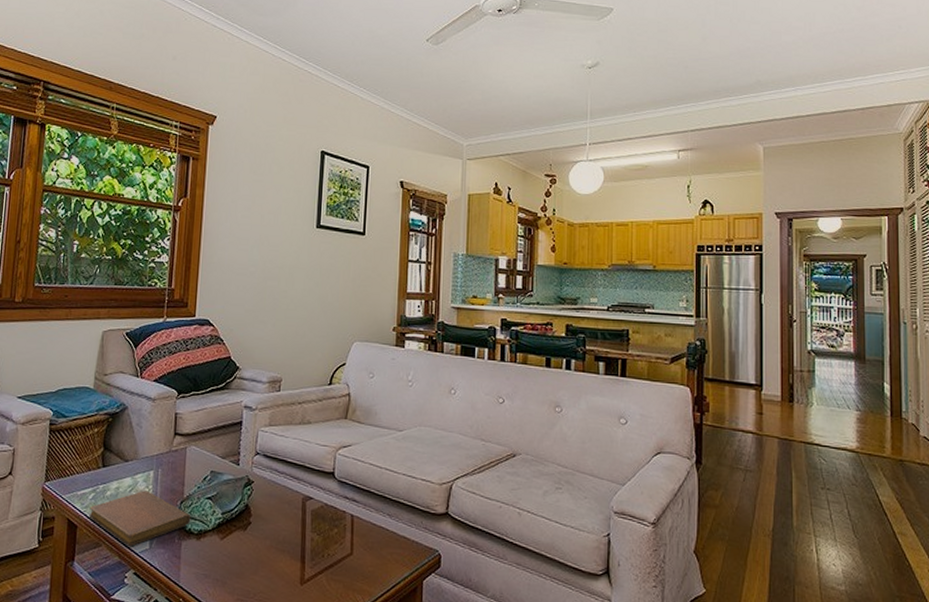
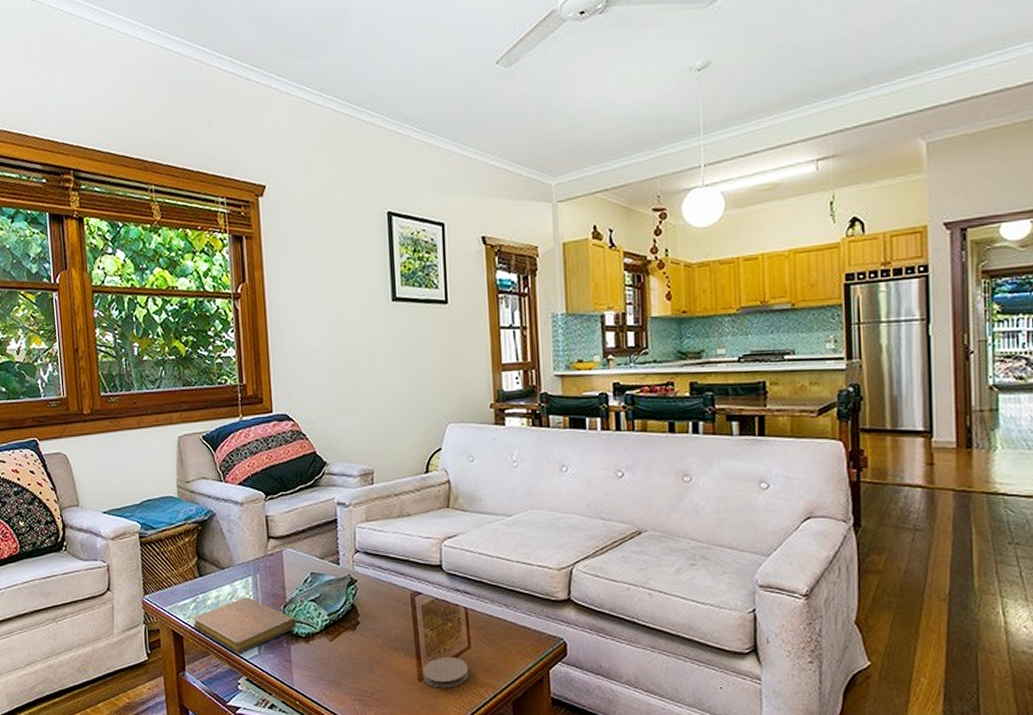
coaster: none [304,561,349,593] -> present [422,656,469,688]

